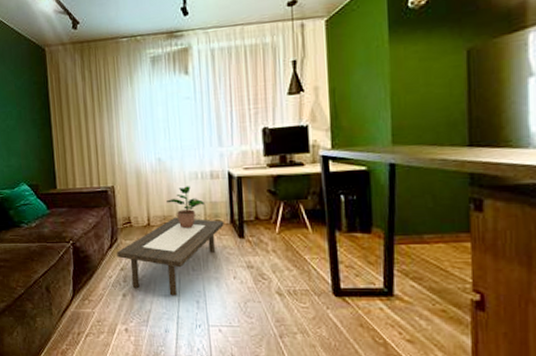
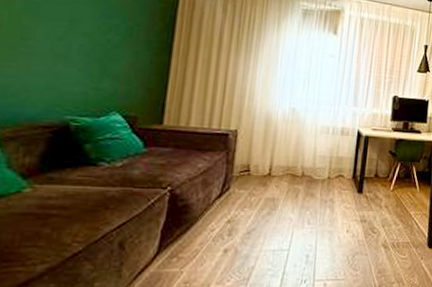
coffee table: present [117,217,224,296] -> none [225,168,347,250]
potted plant: present [167,186,204,229] -> none [293,139,331,181]

